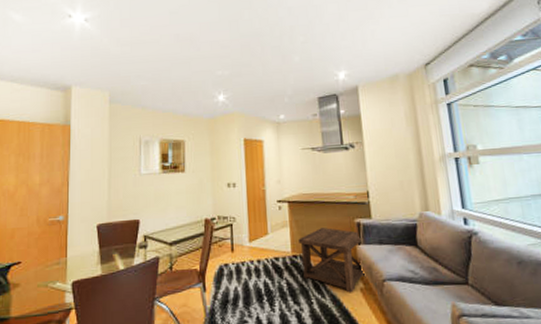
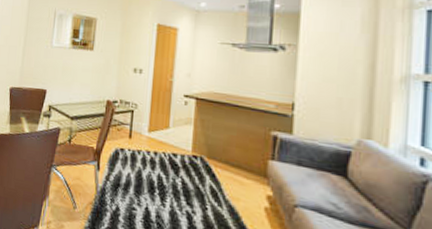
side table: present [298,228,367,293] -> none [201,133,276,210]

